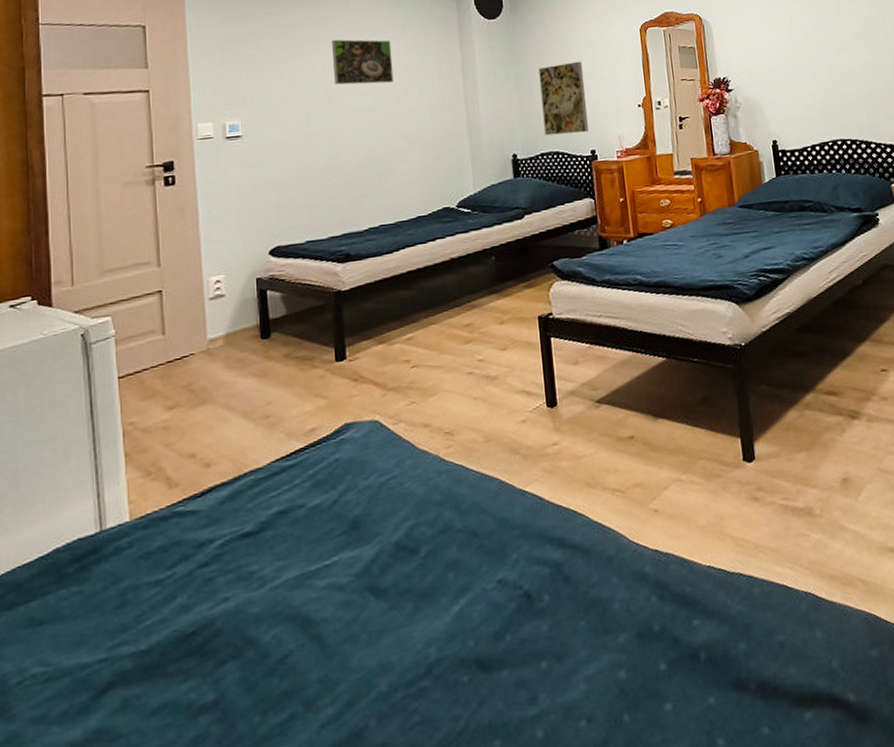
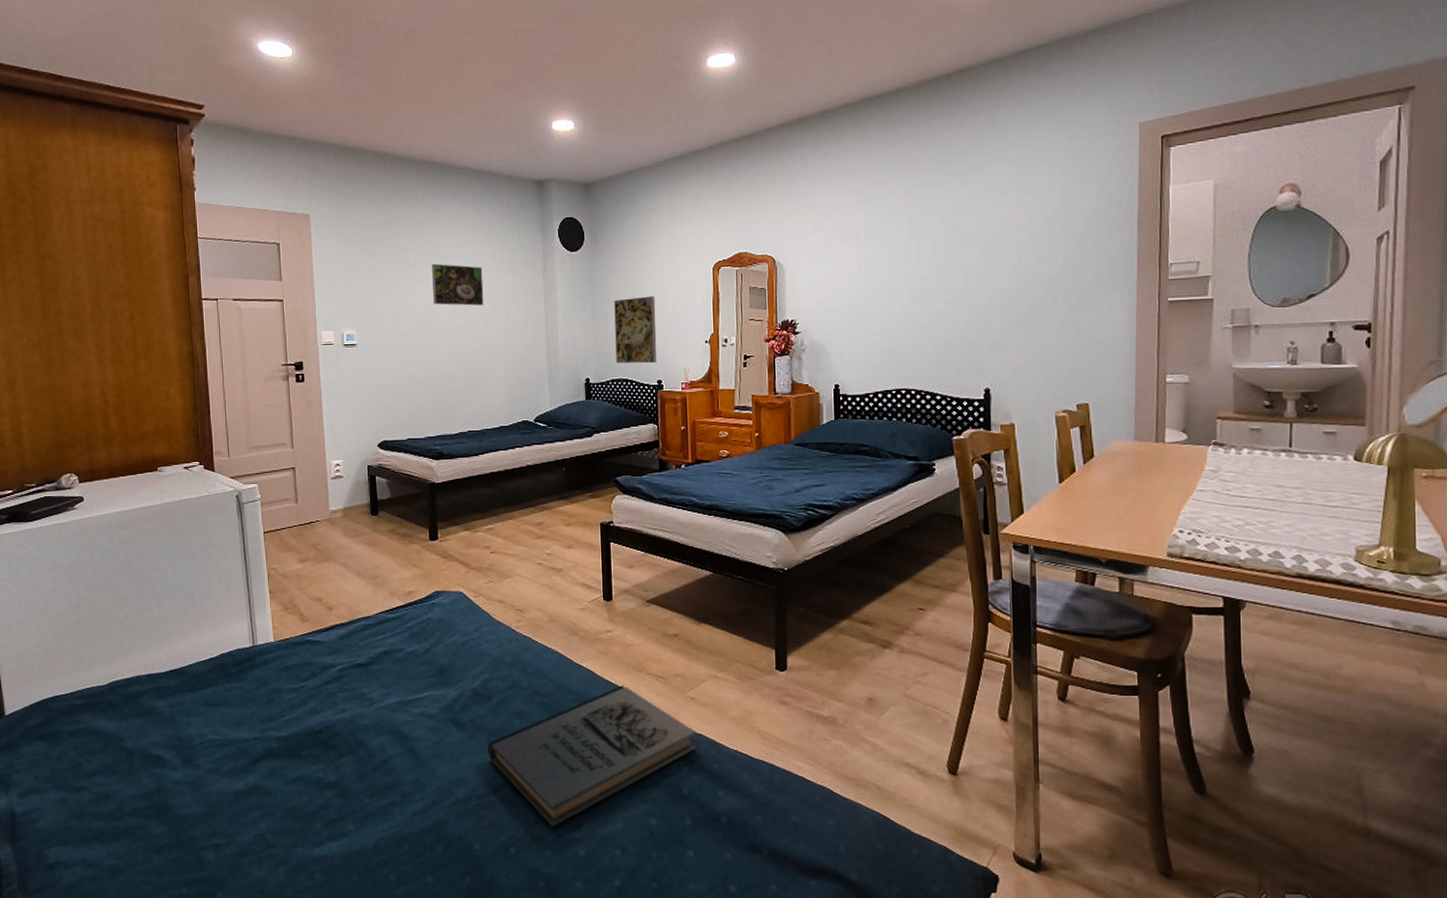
book: none [415,507,665,707] -> present [488,685,697,827]

